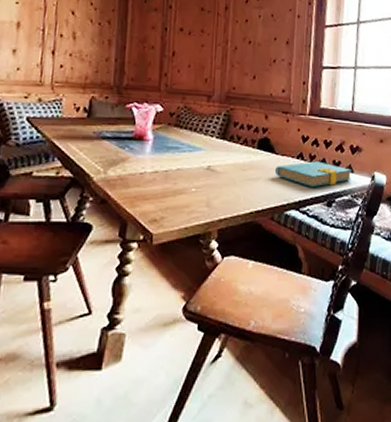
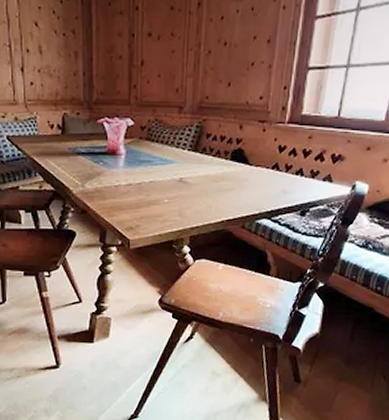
book: present [274,161,352,187] -> none [247,171,331,197]

